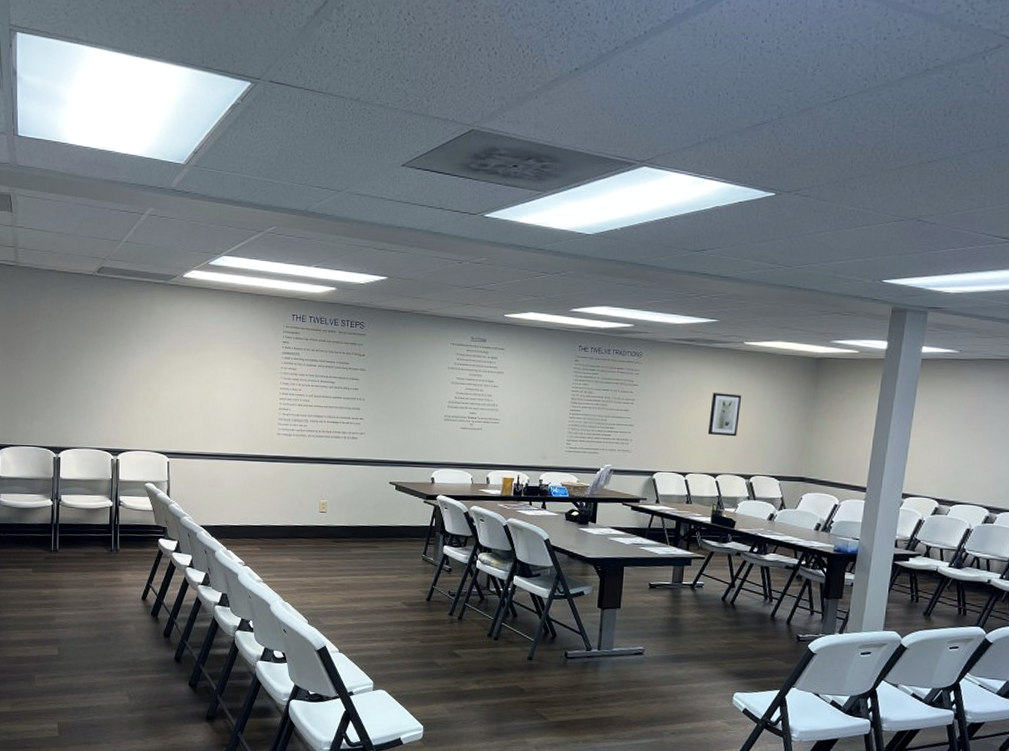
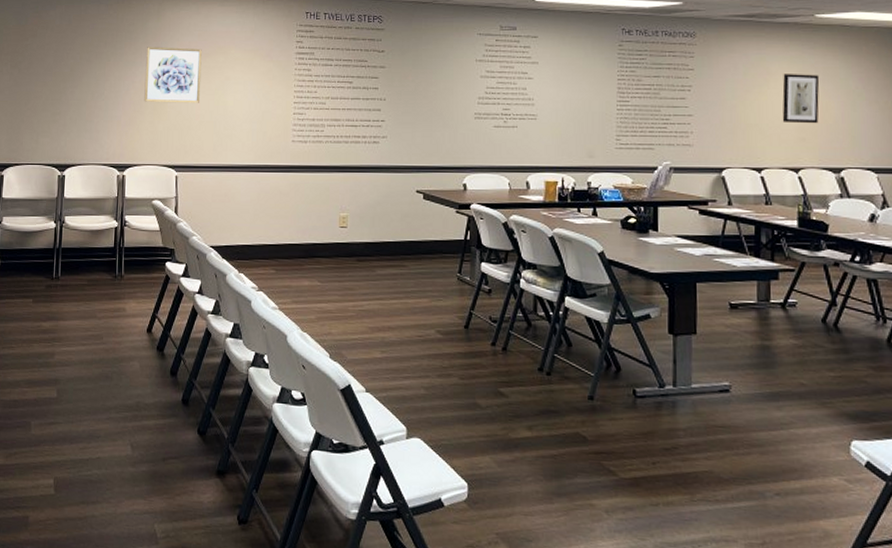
wall art: none [136,339,192,395] -> present [144,47,202,103]

